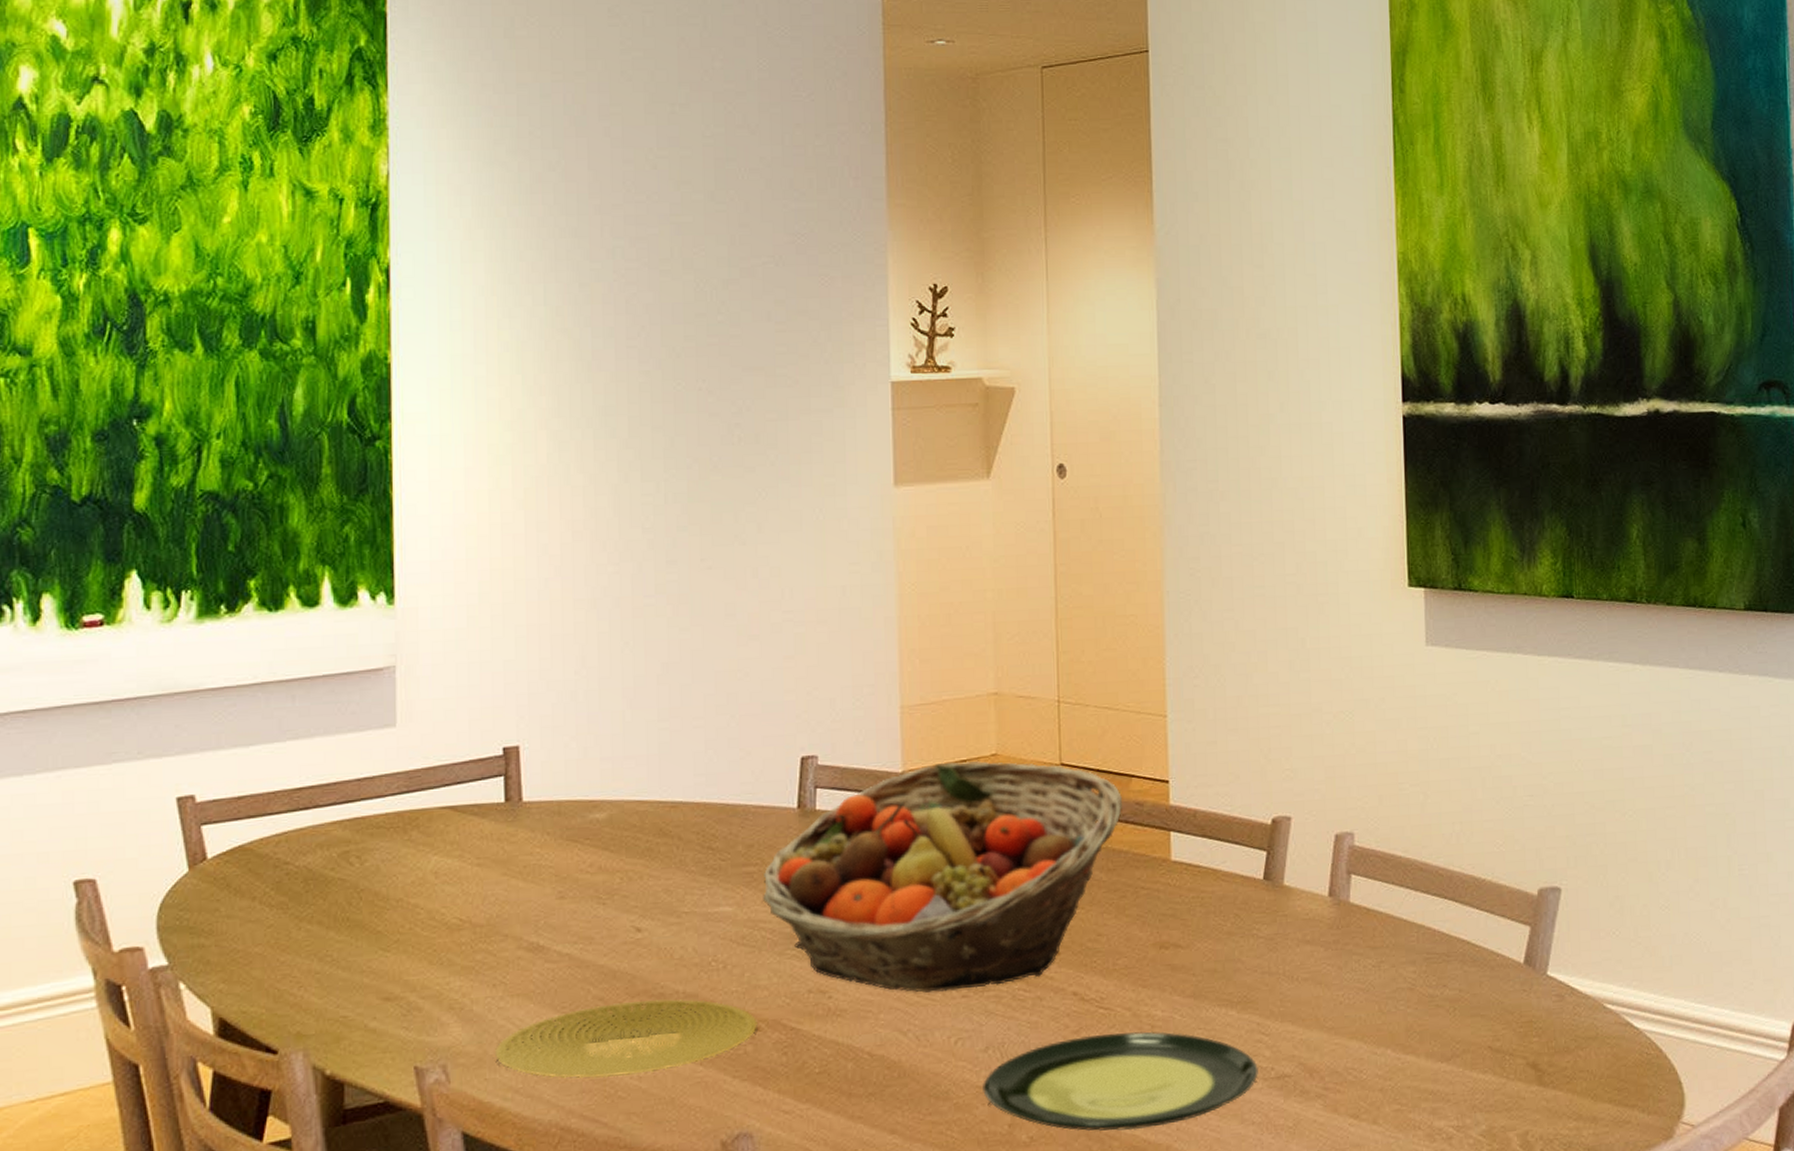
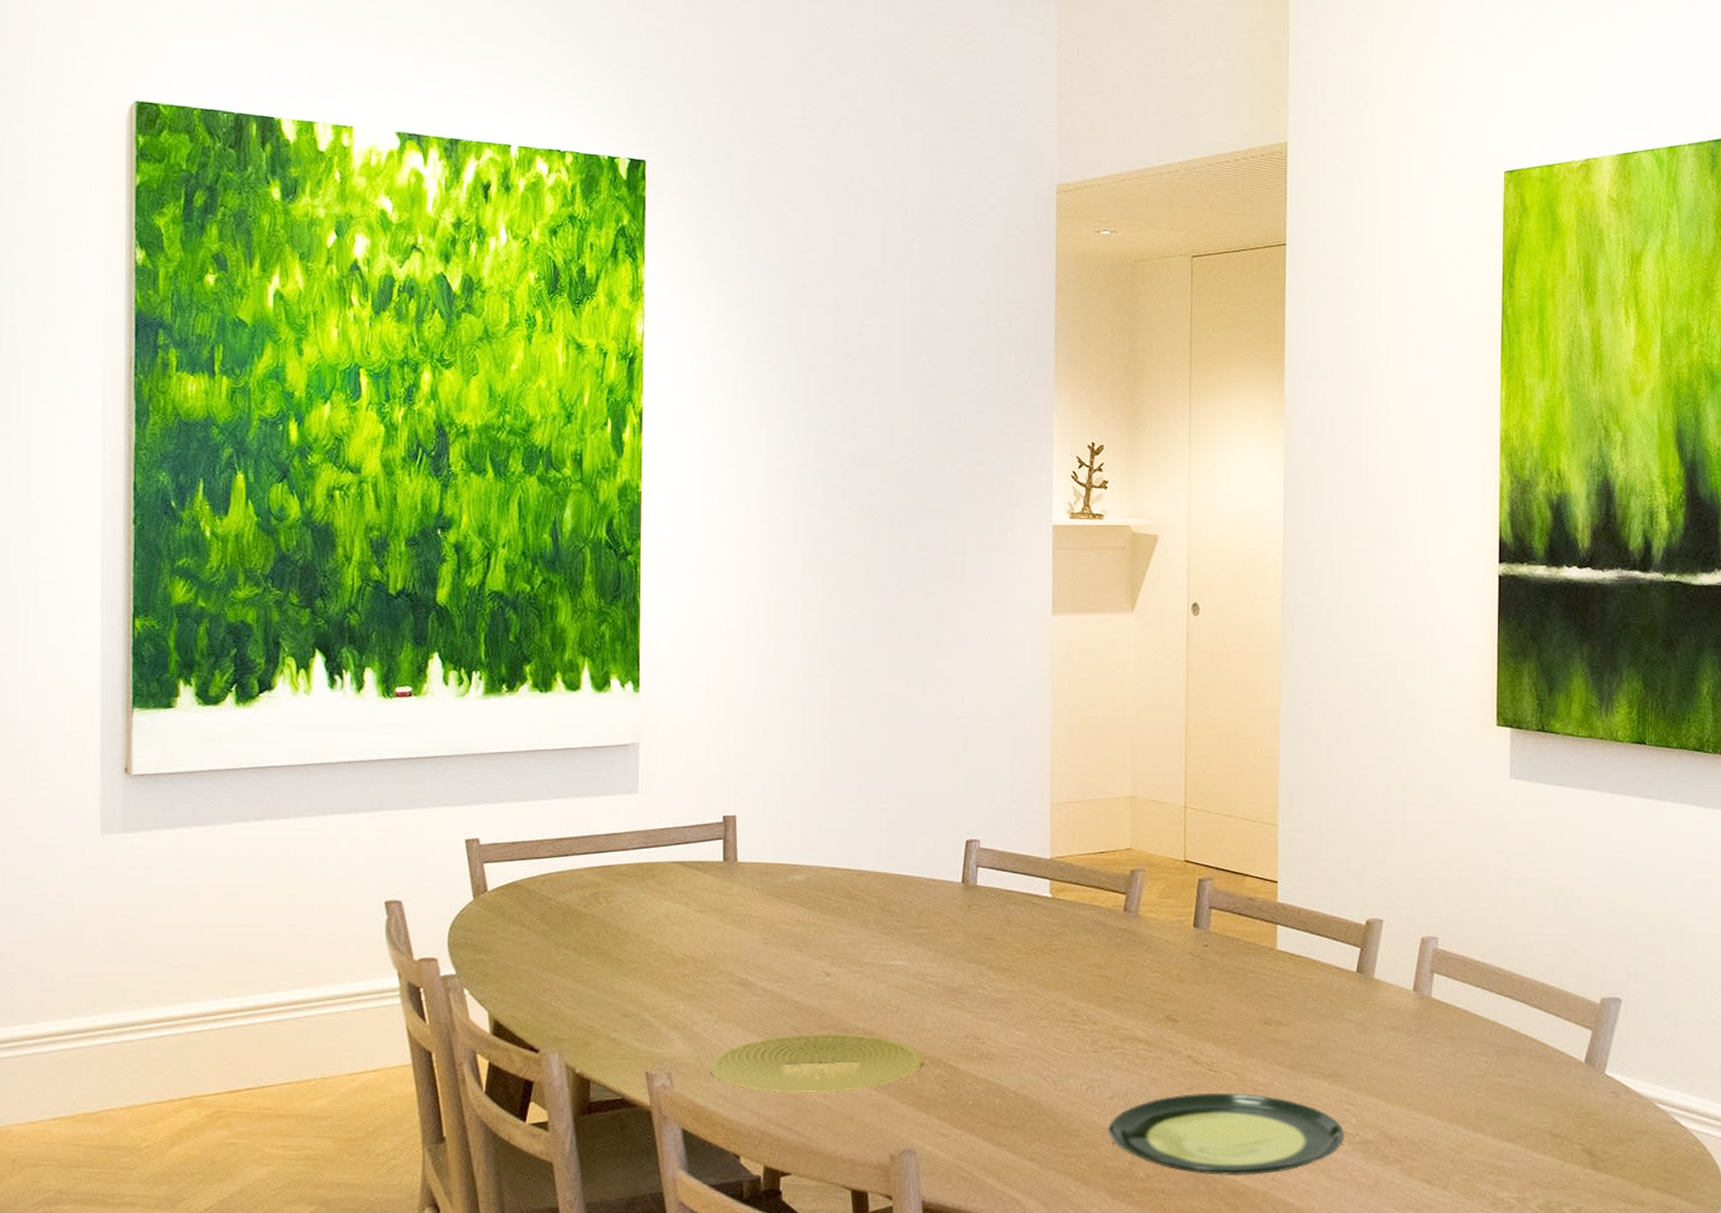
fruit basket: present [763,760,1122,993] -> none [931,852,1236,1045]

